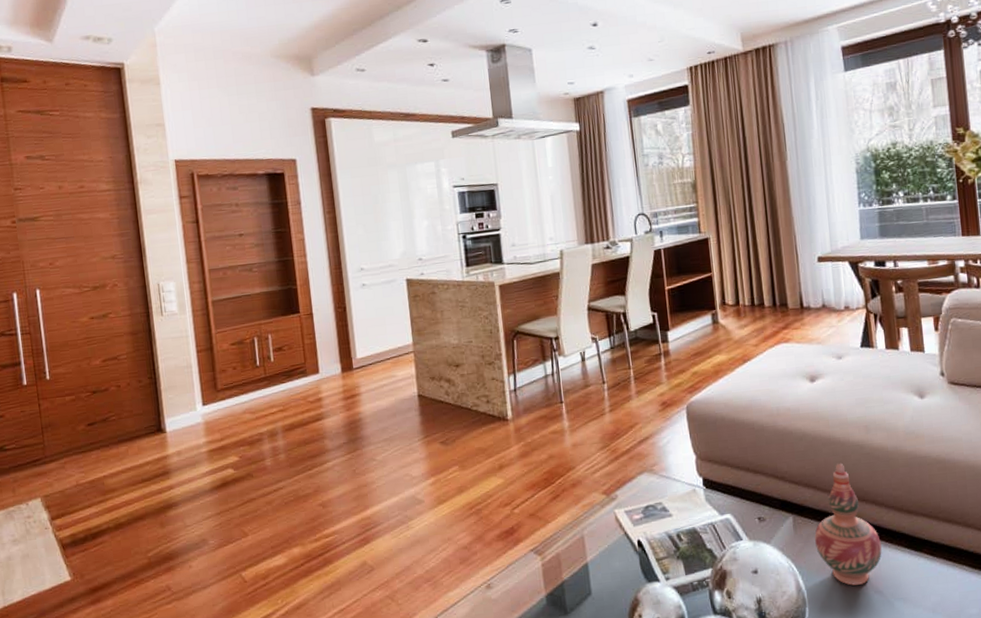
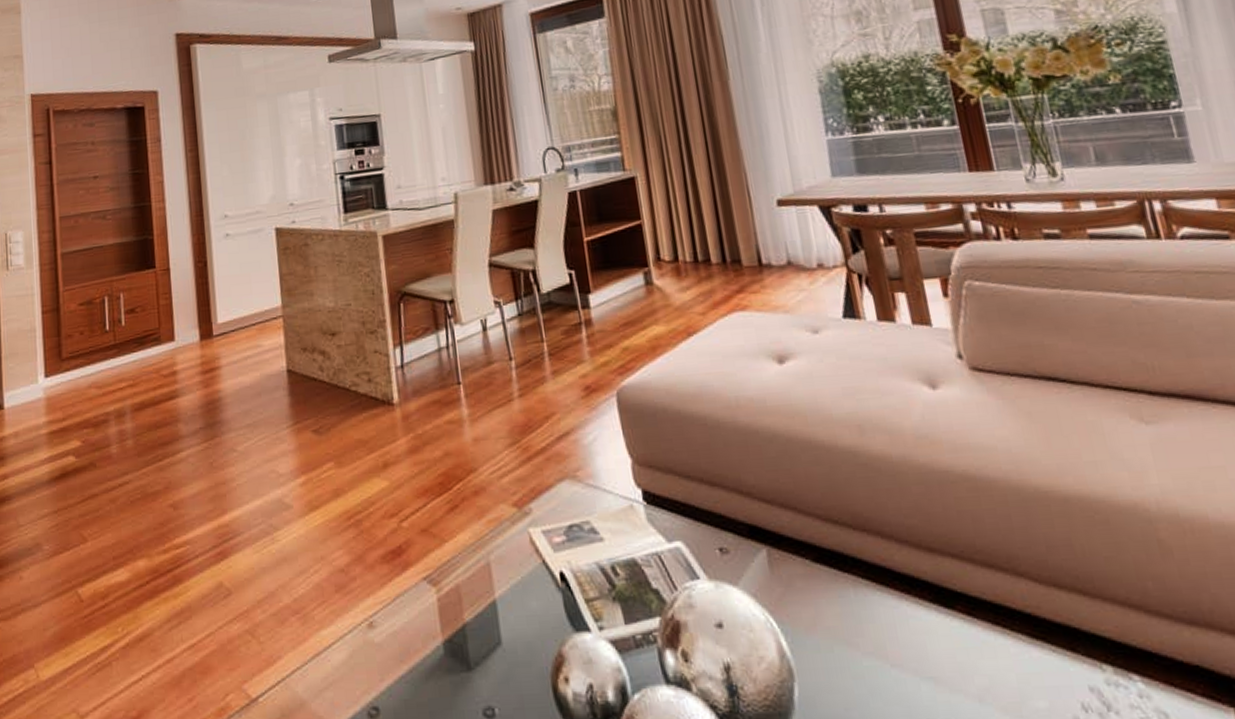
decorative vase: present [815,463,882,586] -> none [799,476,897,654]

